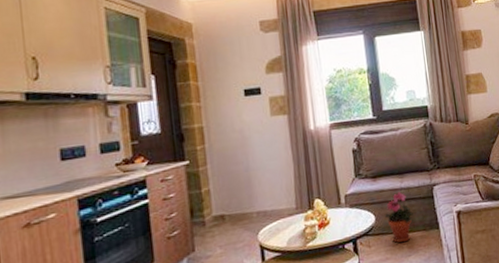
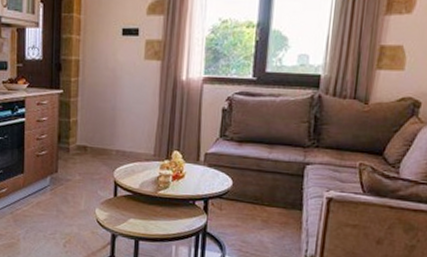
potted plant: present [385,192,413,243] -> none [244,162,276,215]

